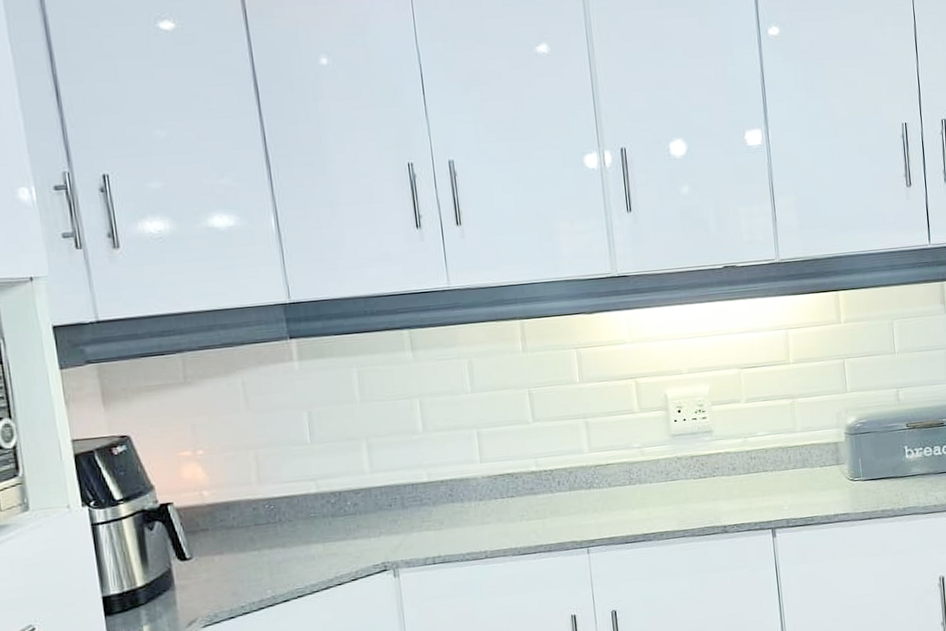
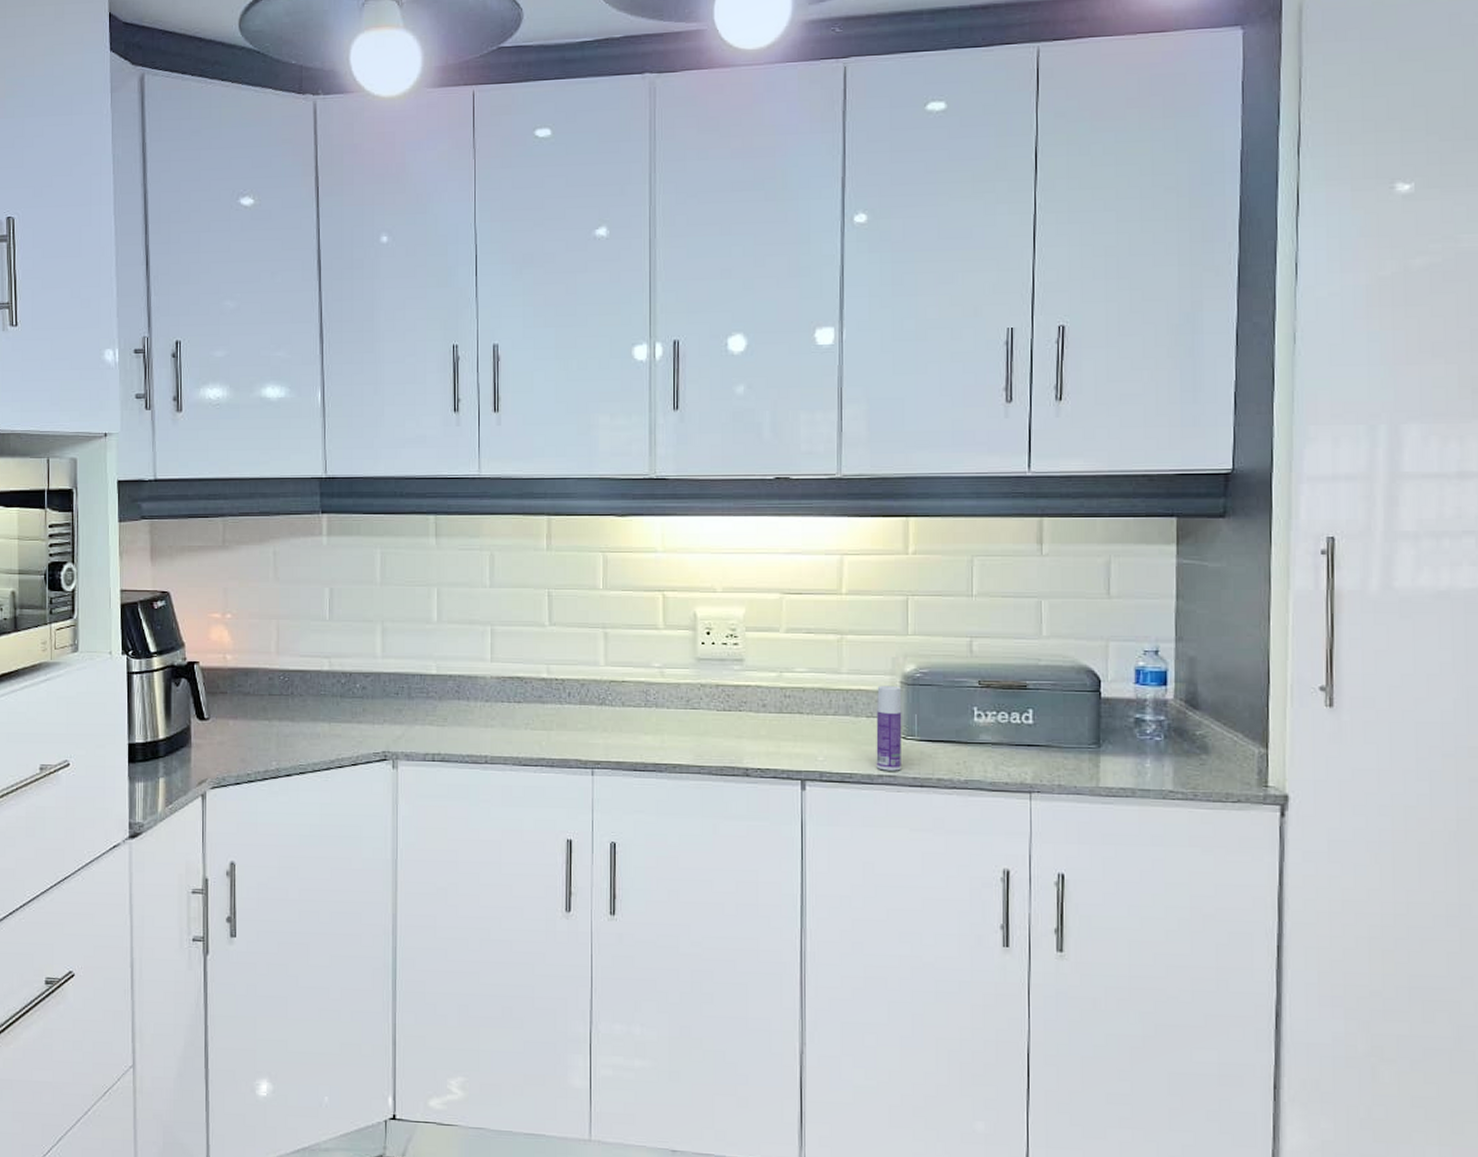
bottle: none [826,436,852,510] -> present [876,685,902,771]

